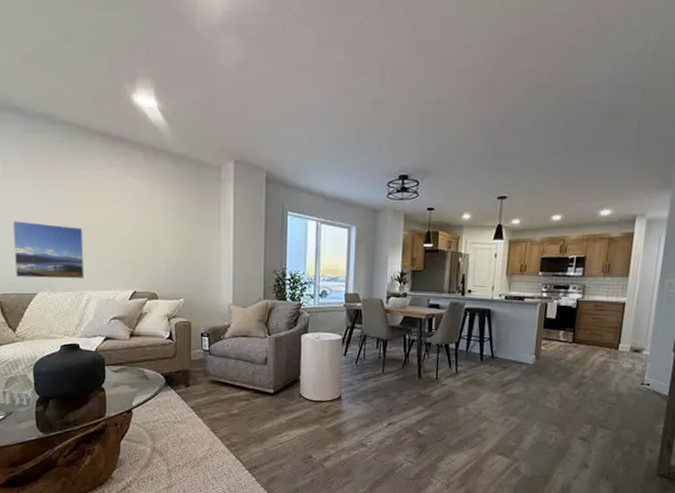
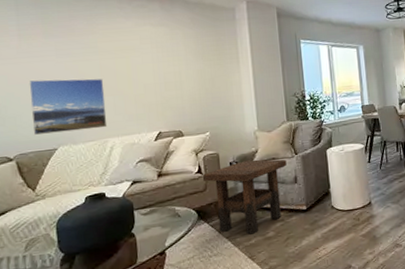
side table: none [174,334,258,408] -> present [203,159,287,235]

